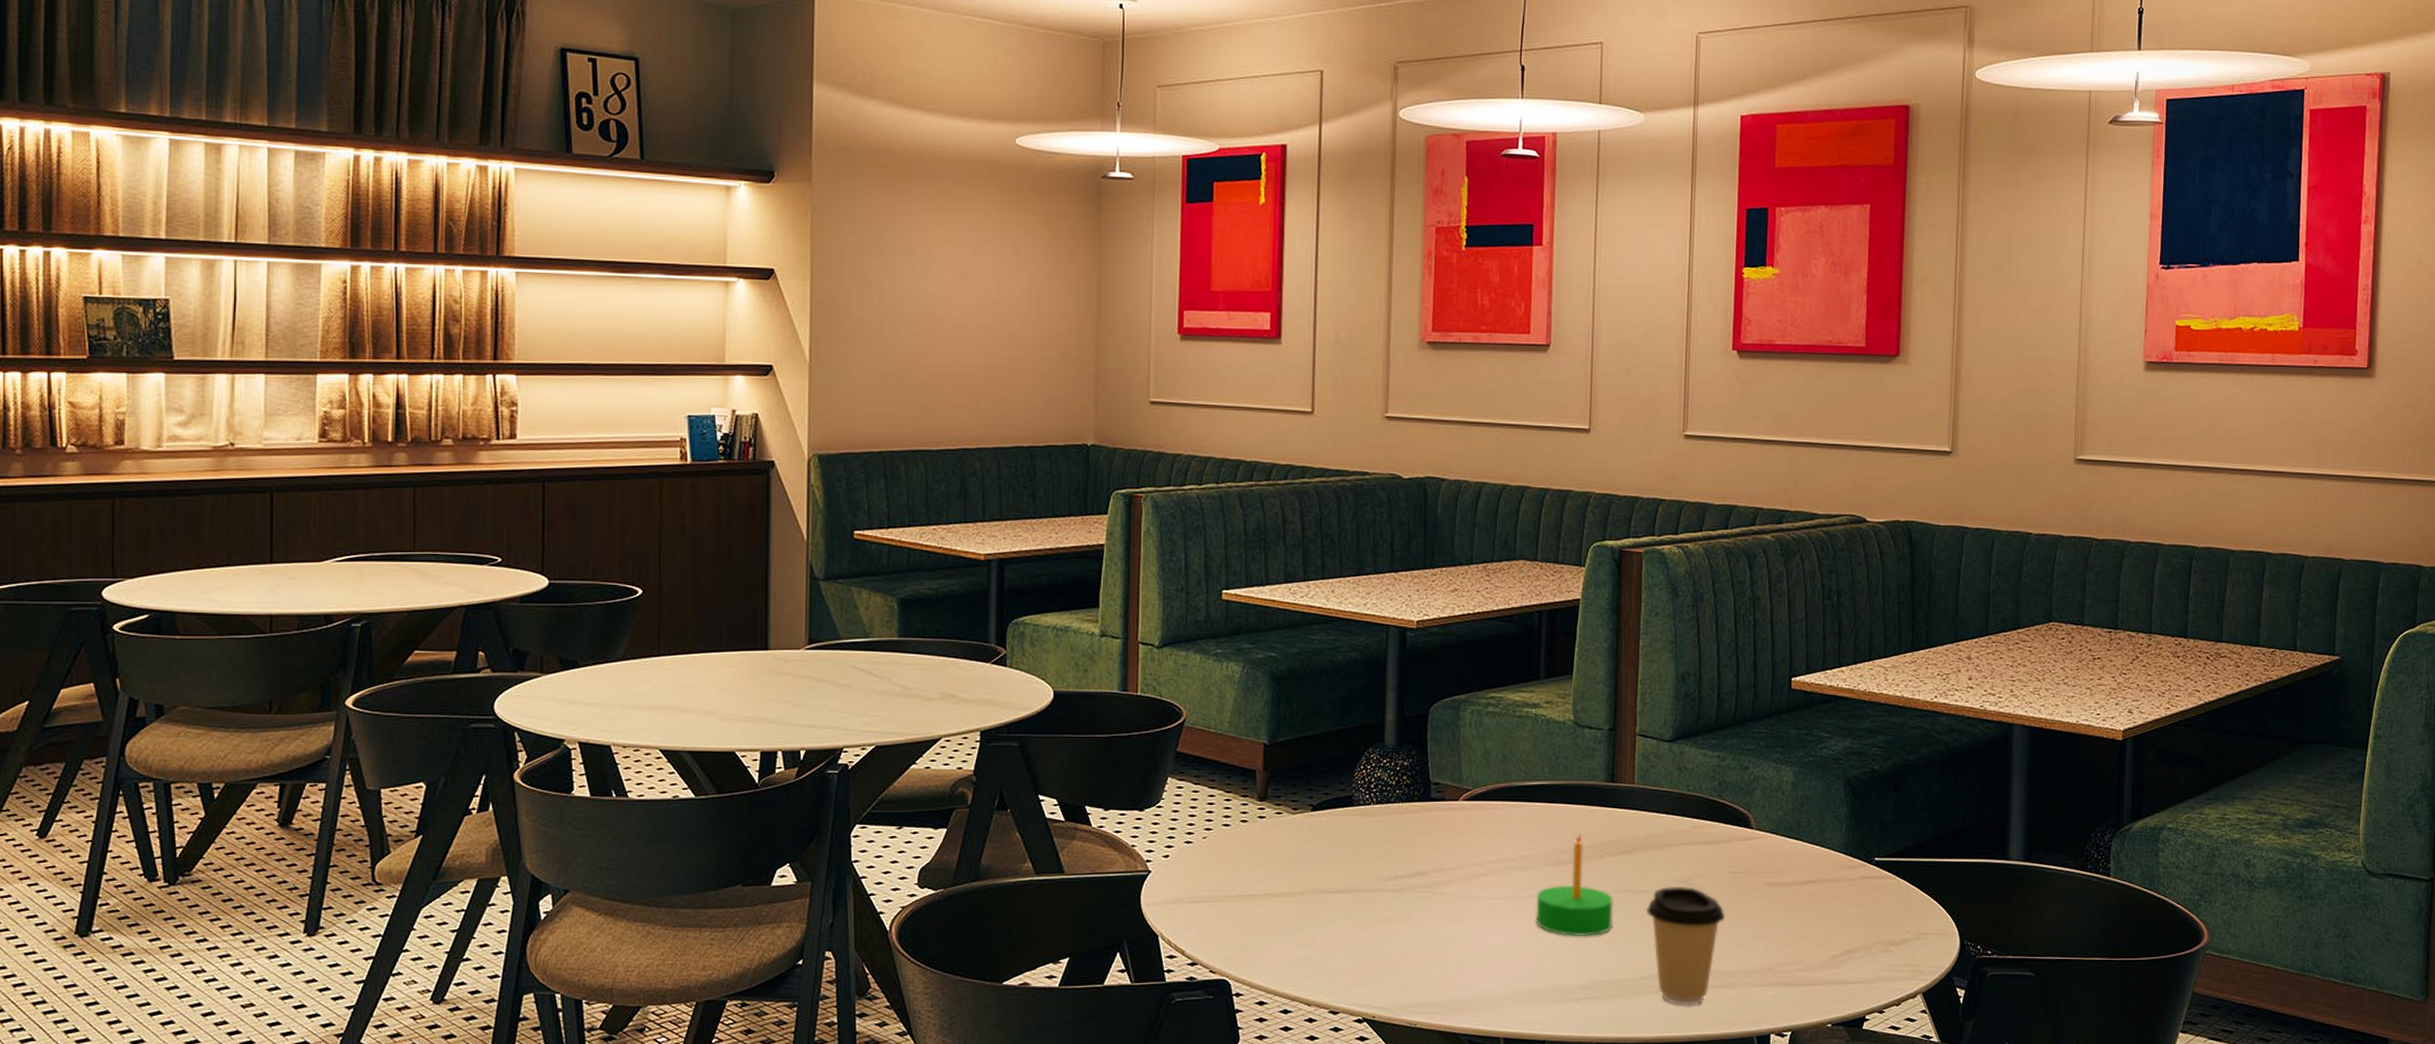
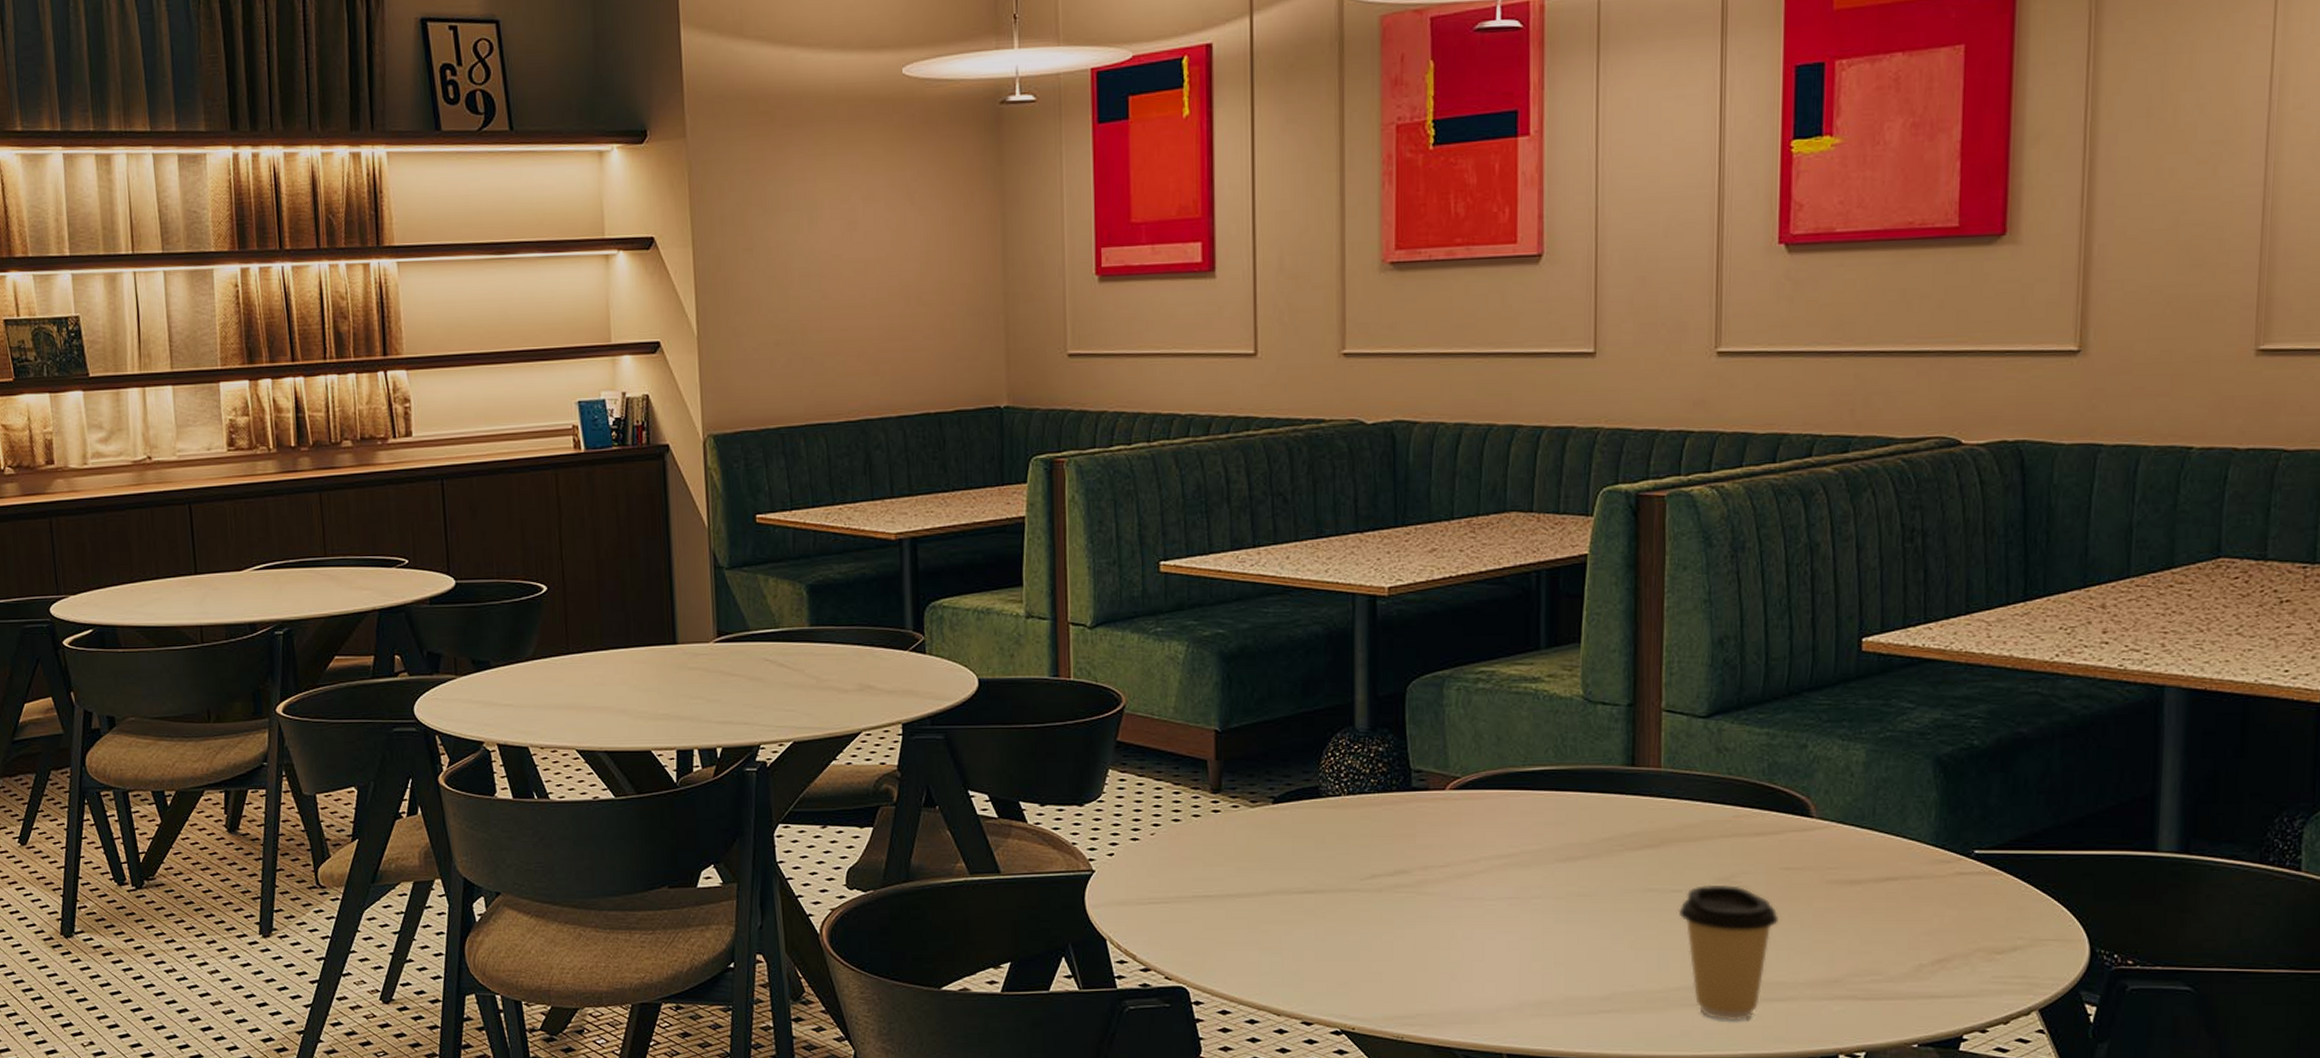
candle: present [1536,835,1613,937] -> none [1542,826,1637,942]

